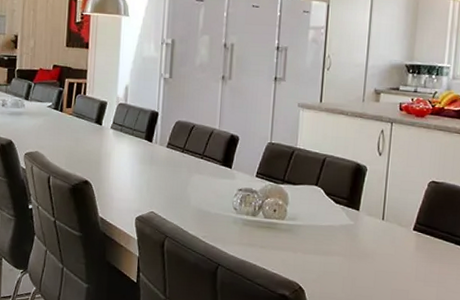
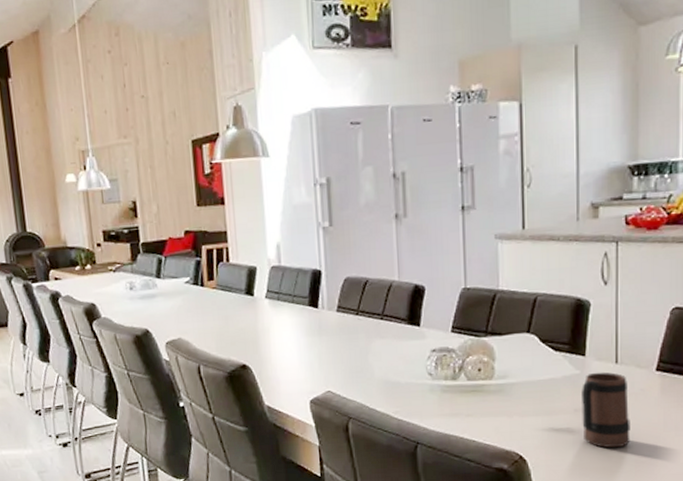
mug: none [351,225,390,290] -> present [582,372,630,448]

